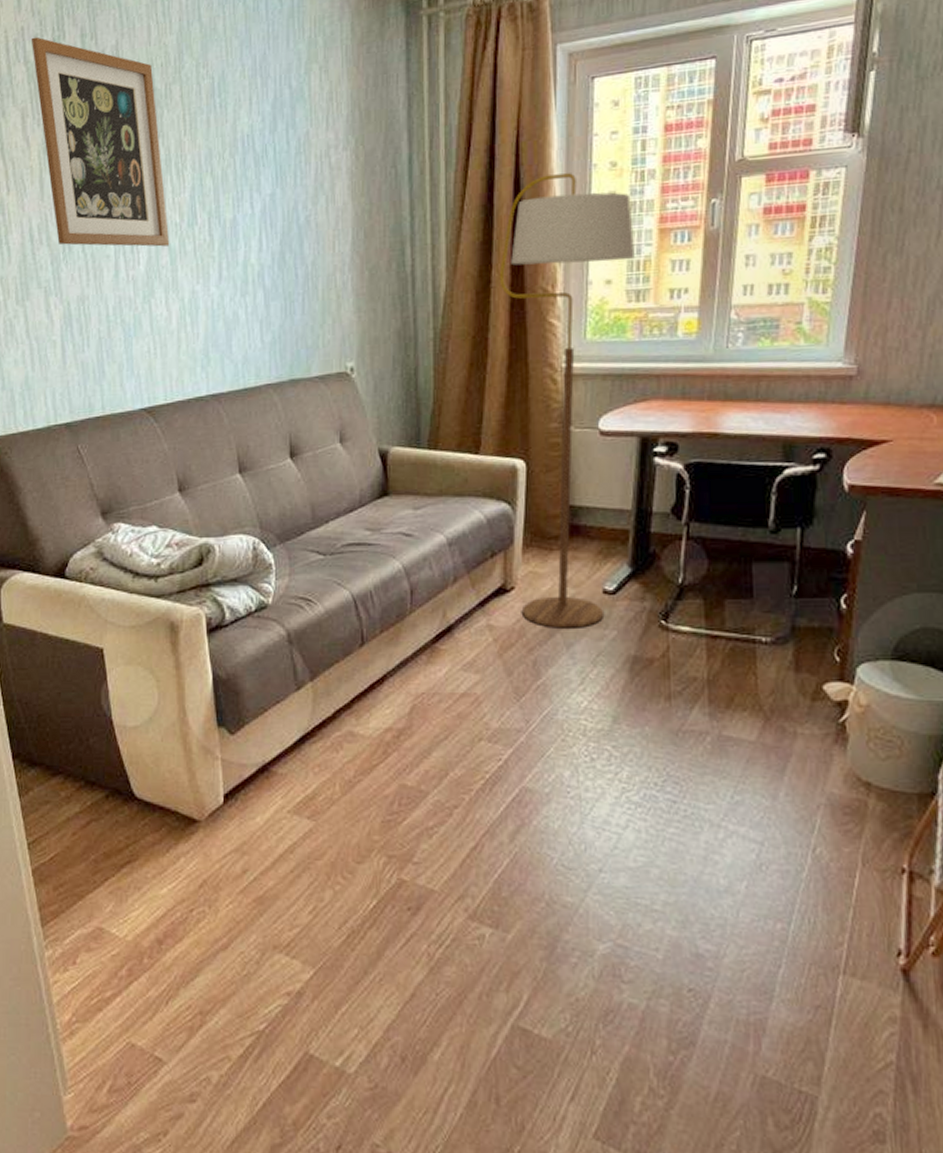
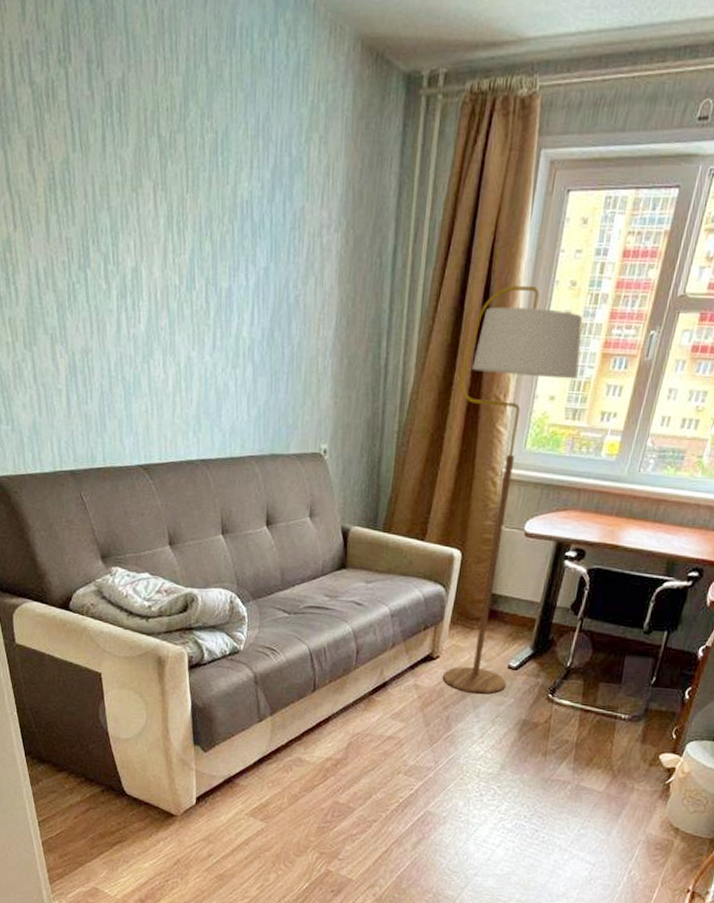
wall art: present [30,37,170,247] -> none [36,54,169,308]

